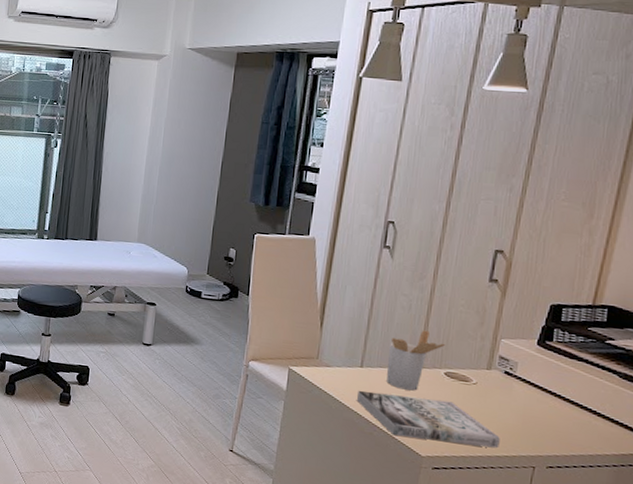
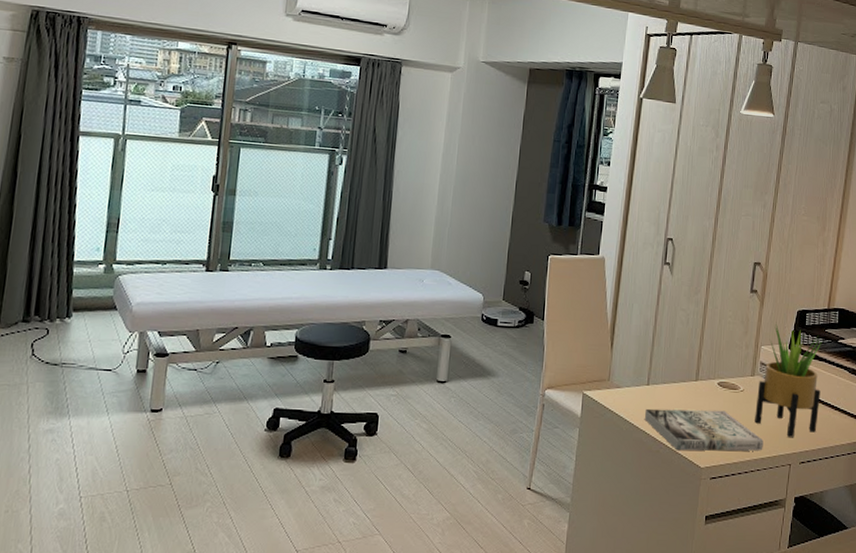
utensil holder: present [387,330,445,391] -> none [670,343,717,404]
potted plant: none [490,315,582,440] -> present [755,322,821,438]

